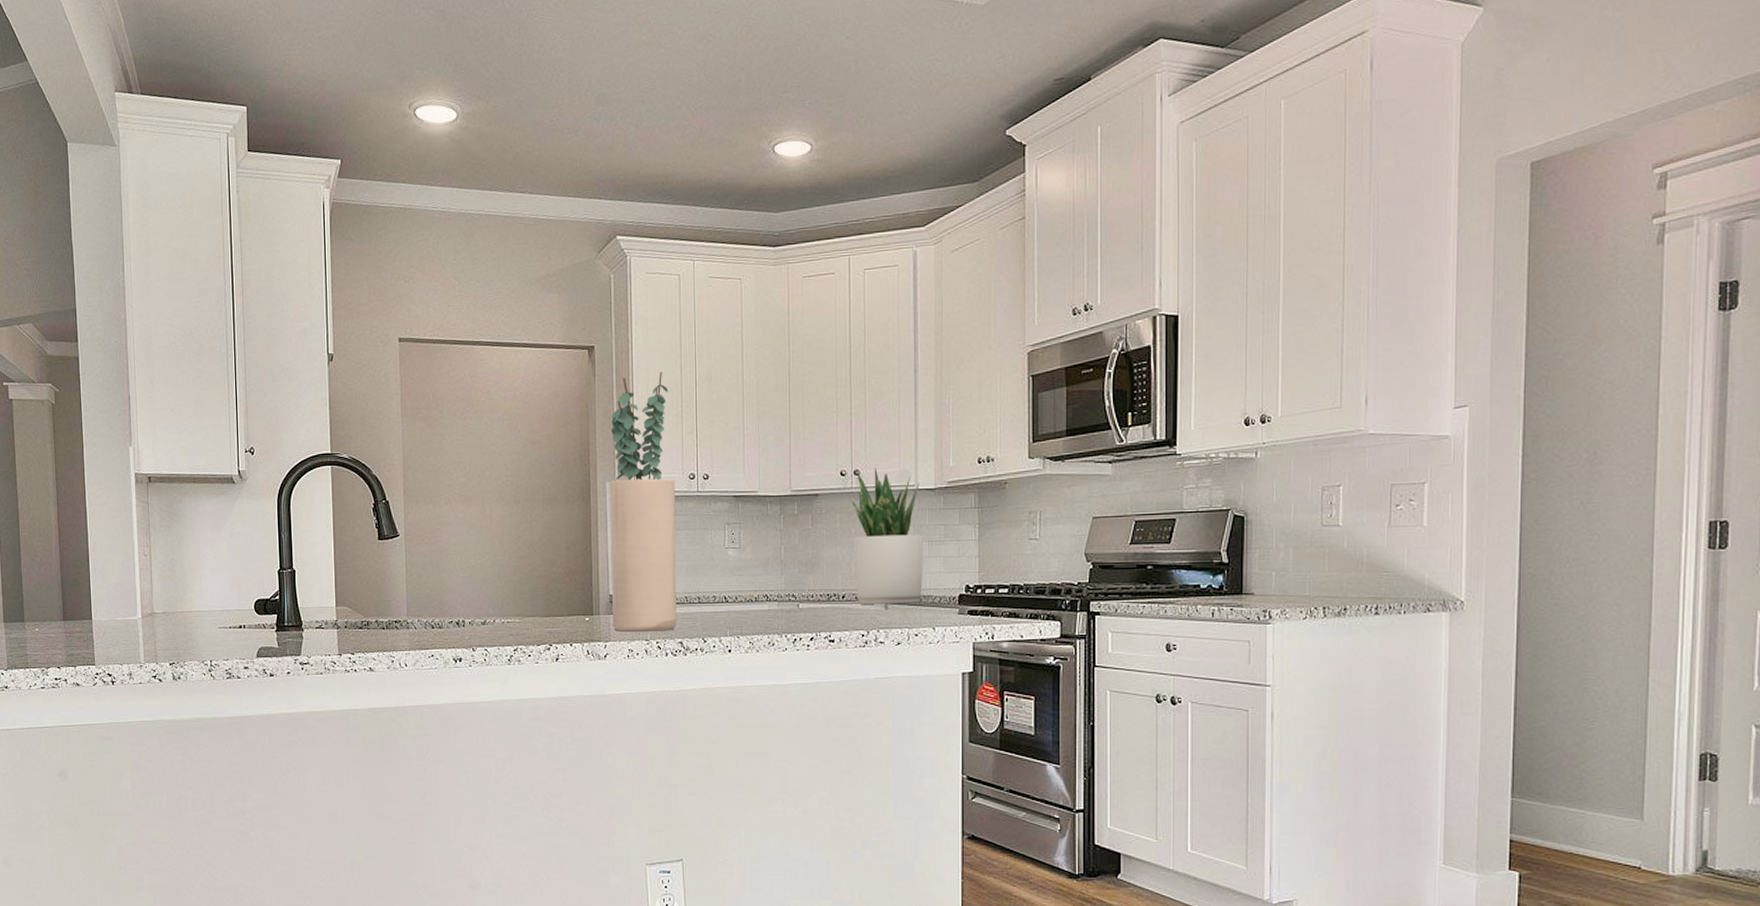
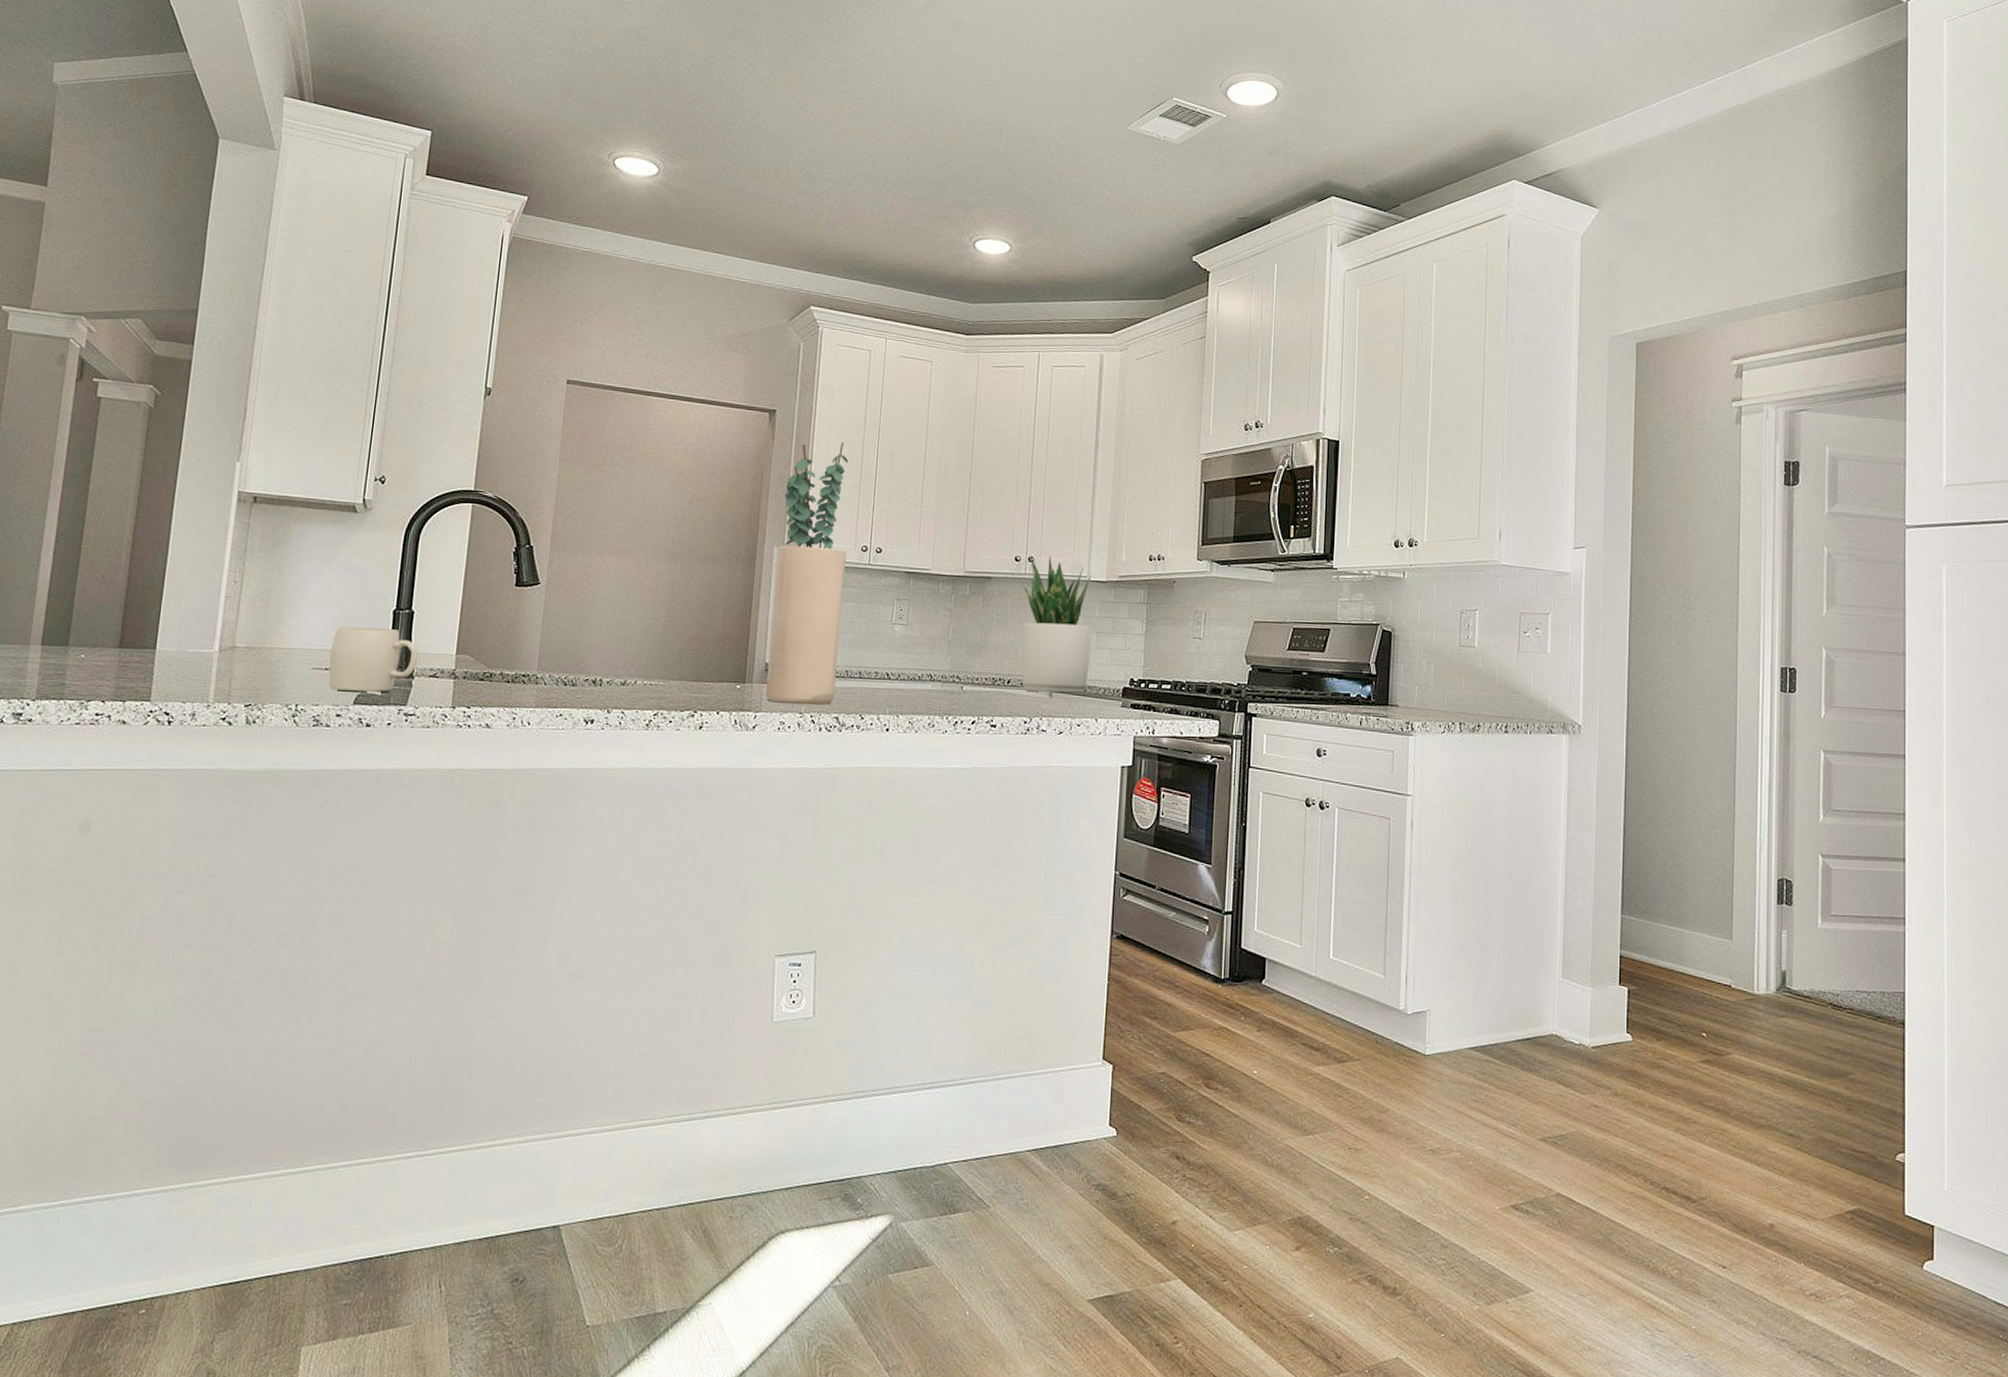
mug: none [231,587,305,645] -> present [328,626,419,692]

